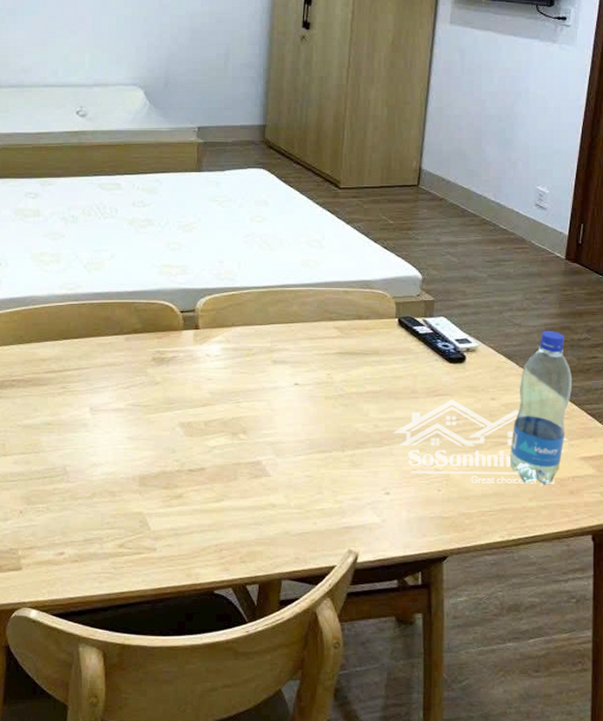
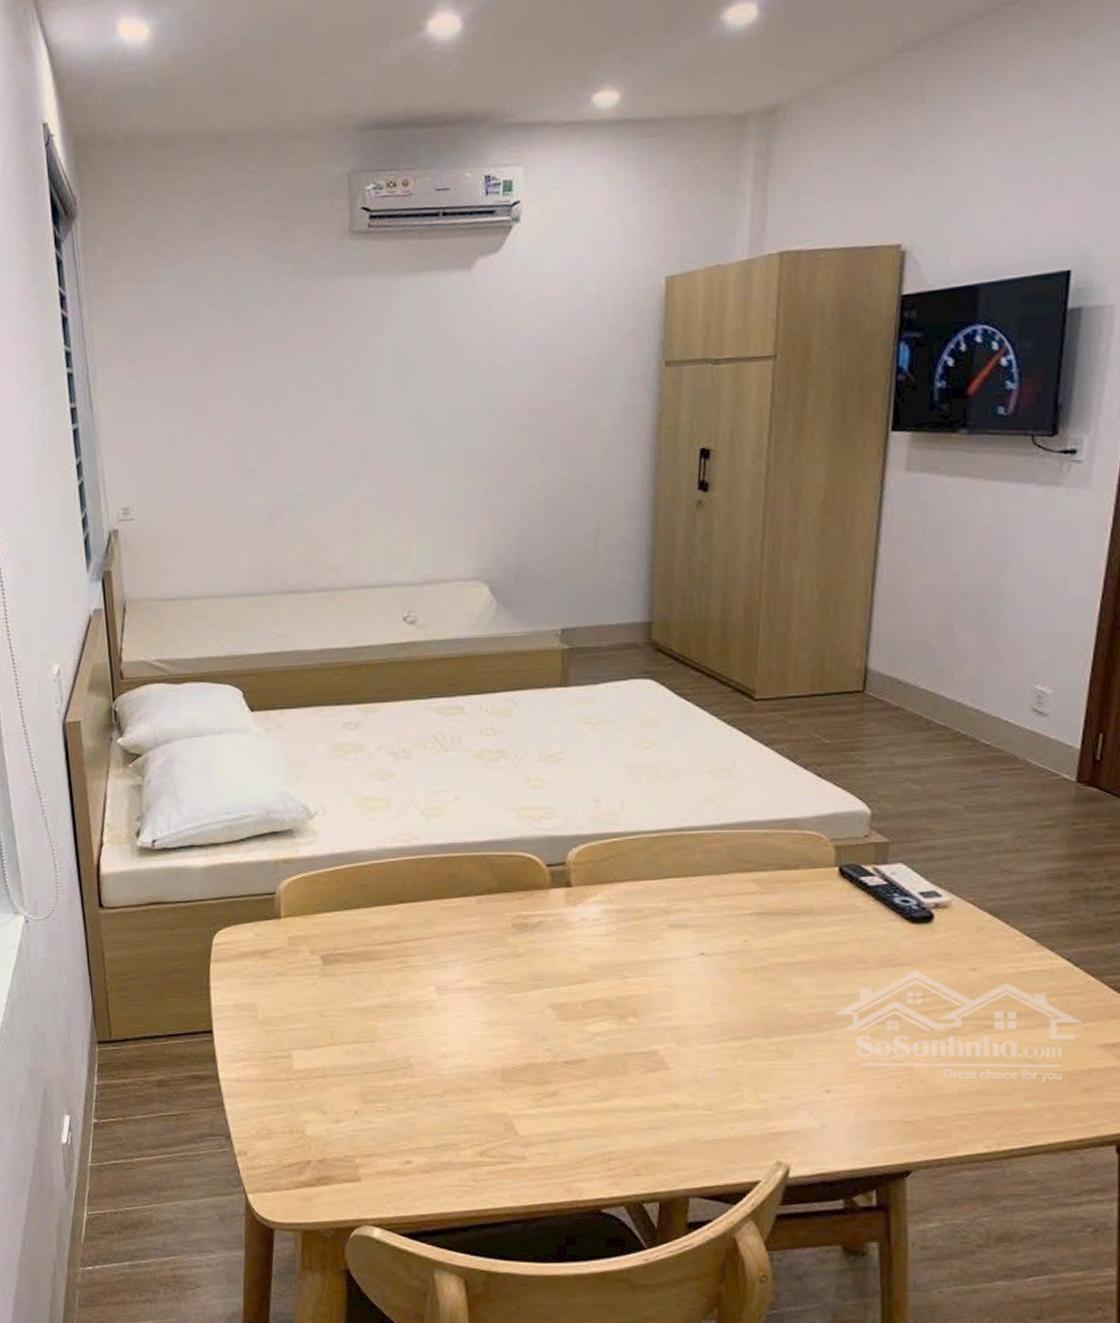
bottle: present [510,331,573,485] -> none [998,878,1088,1081]

